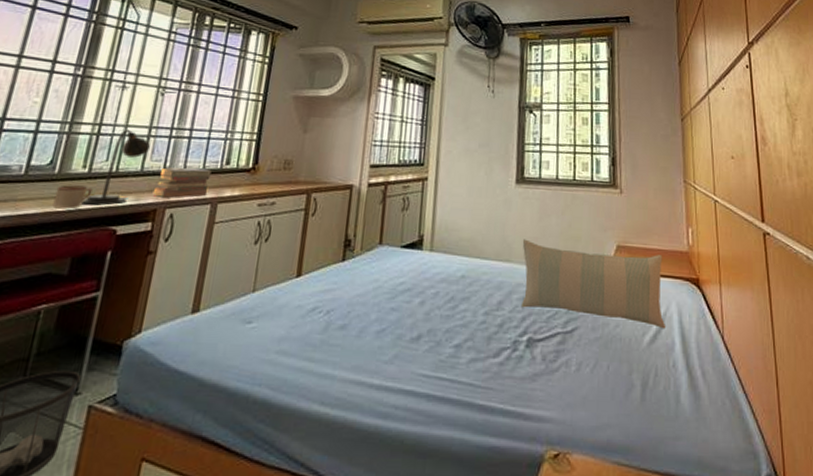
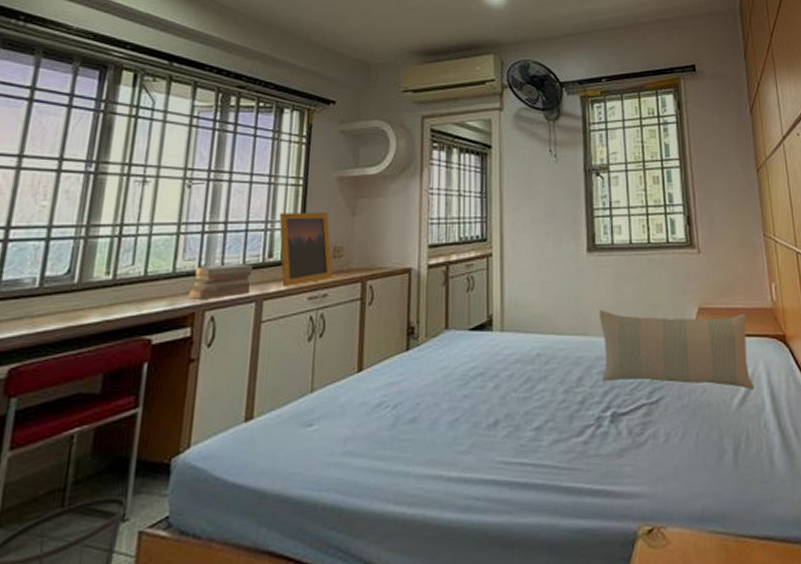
mug: present [52,184,93,210] -> none [75,294,120,322]
desk lamp: present [81,129,151,206] -> none [109,227,182,316]
picture frame: none [236,124,283,192] -> present [278,212,333,286]

